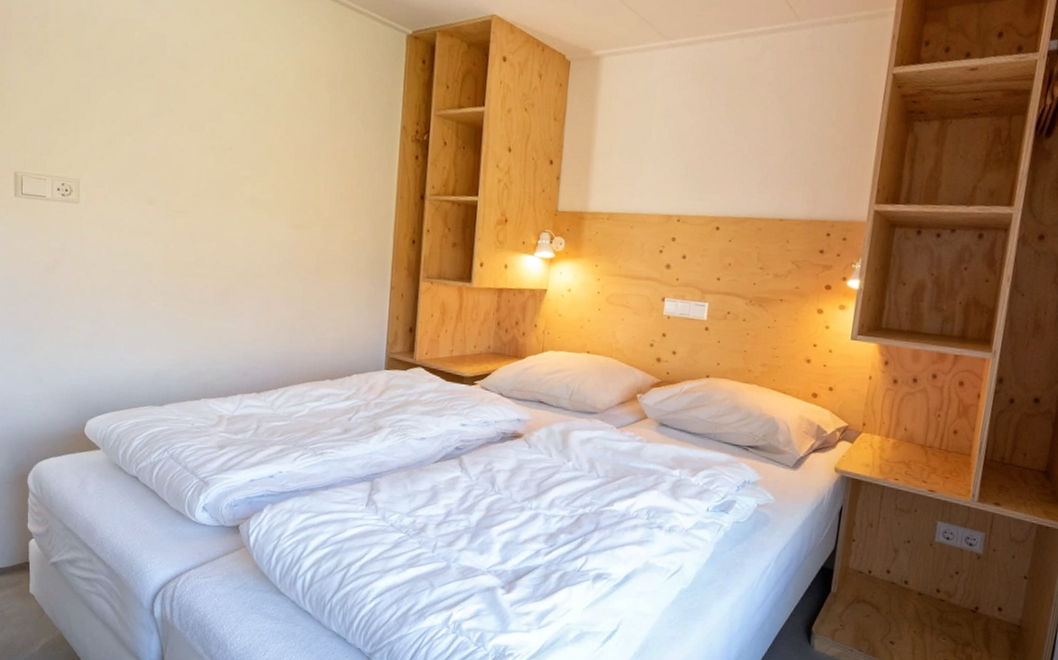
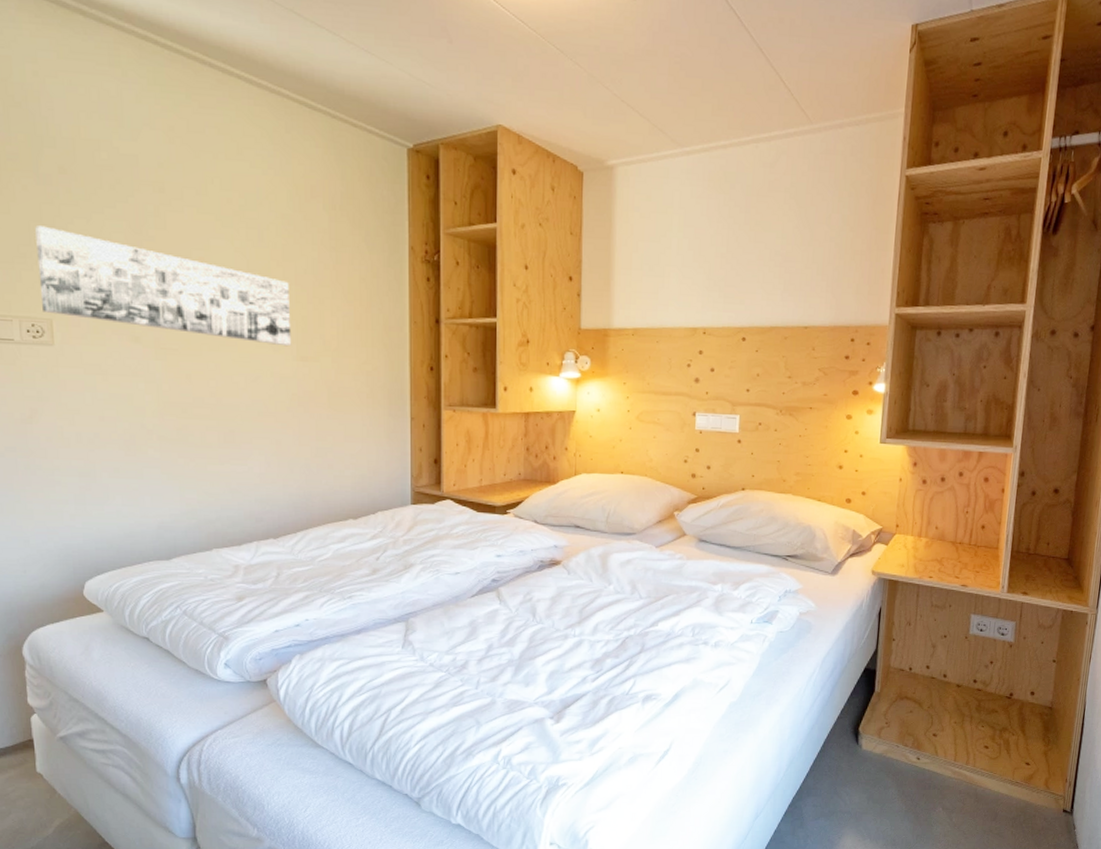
wall art: none [72,95,289,214] -> present [35,226,292,347]

